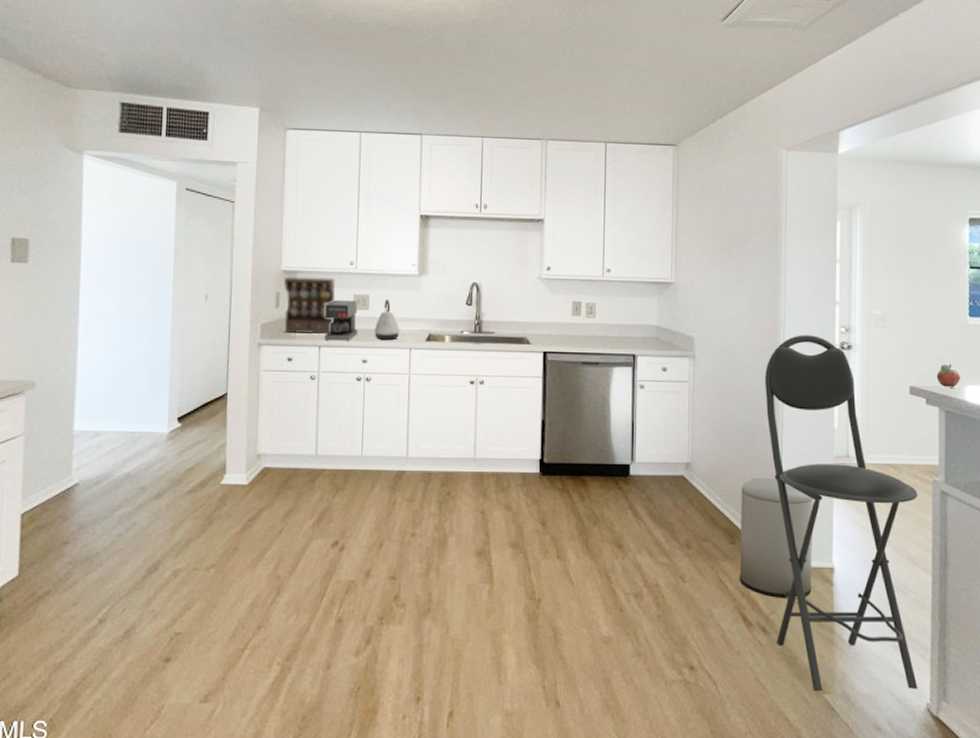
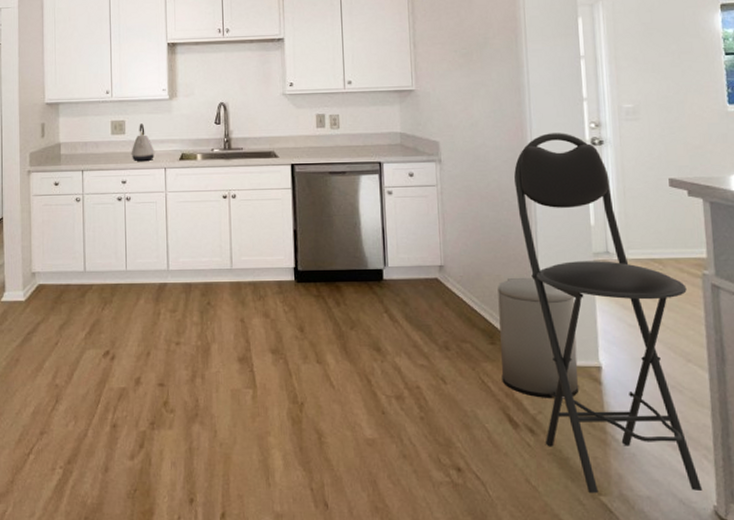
spice rack: present [284,276,336,335] -> none [48,107,95,161]
coffee maker: present [324,299,357,342] -> none [86,126,116,166]
fruit: present [936,364,961,388] -> none [697,154,725,178]

